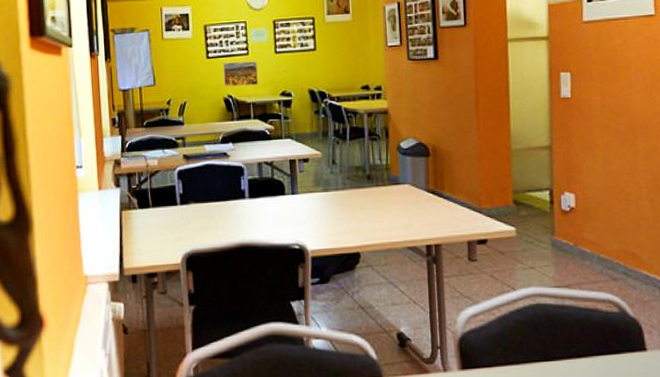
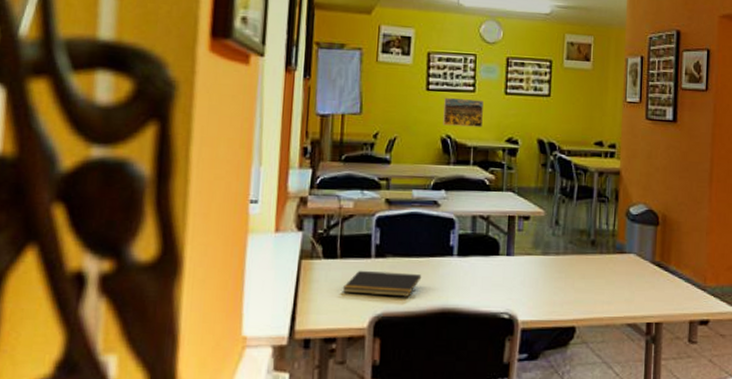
notepad: none [157,215,221,236] -> present [342,270,422,297]

